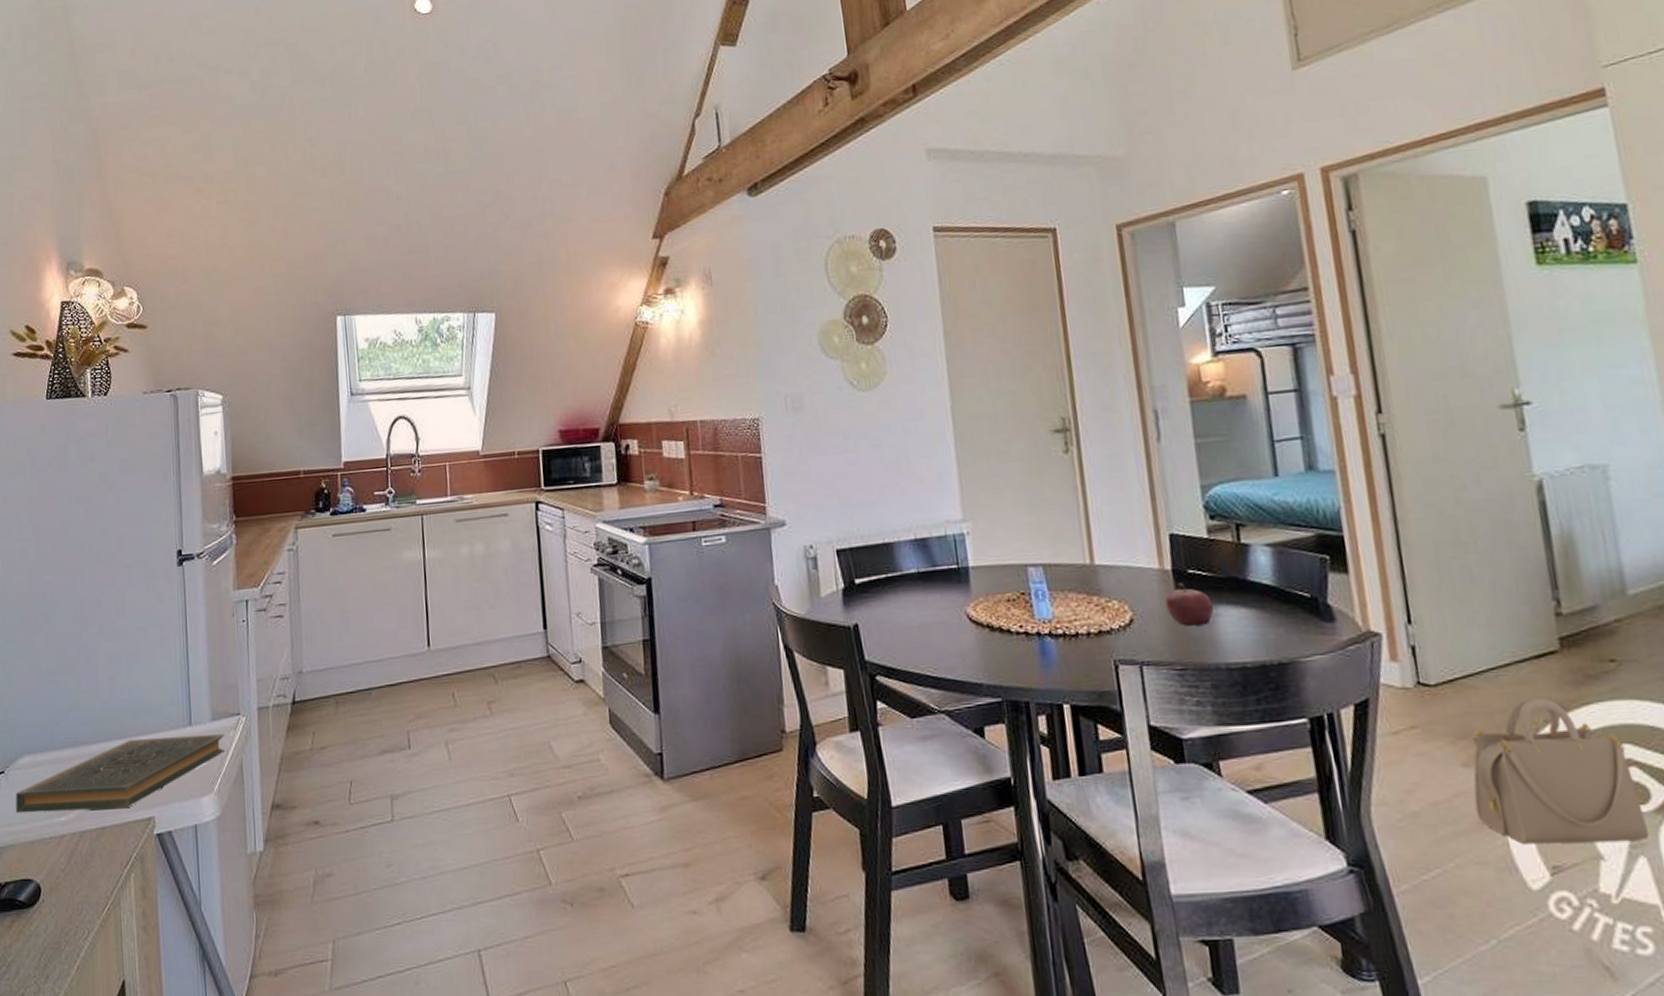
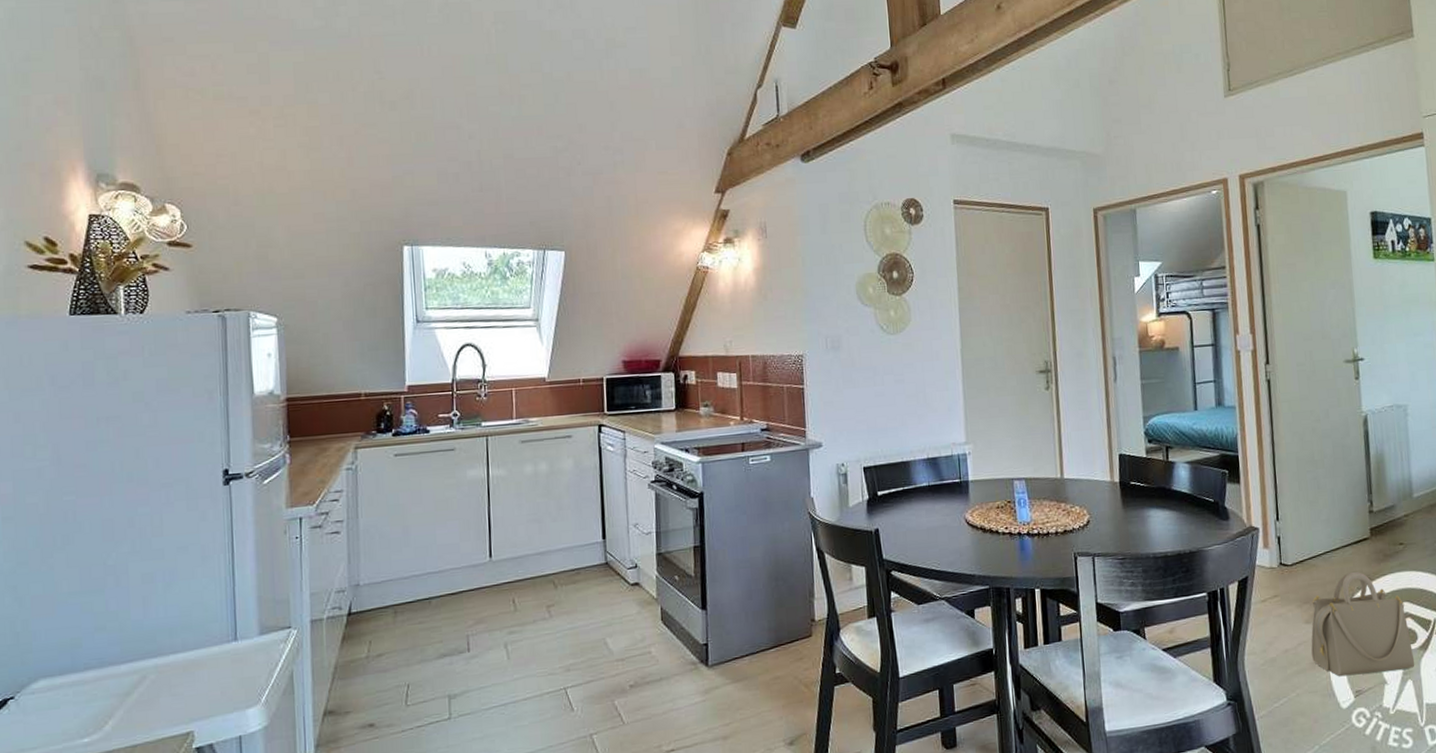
book: present [15,734,226,814] -> none [28,647,275,739]
fruit: present [1165,583,1215,626] -> none [1113,492,1148,525]

